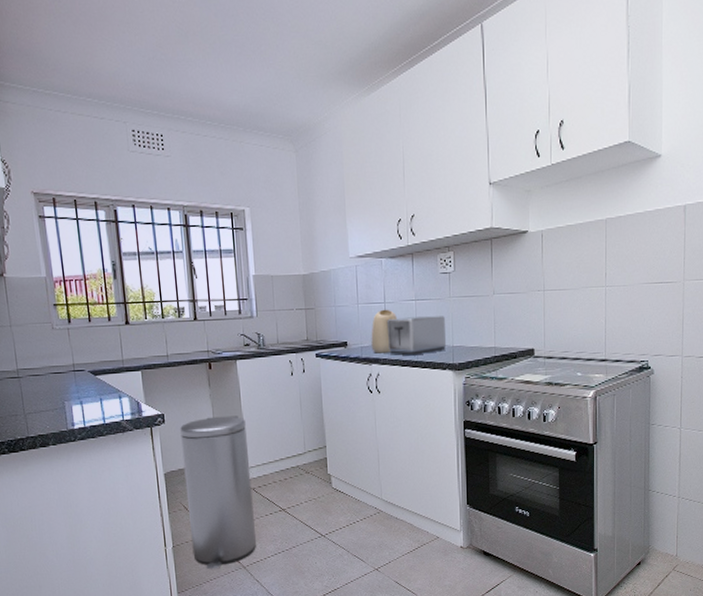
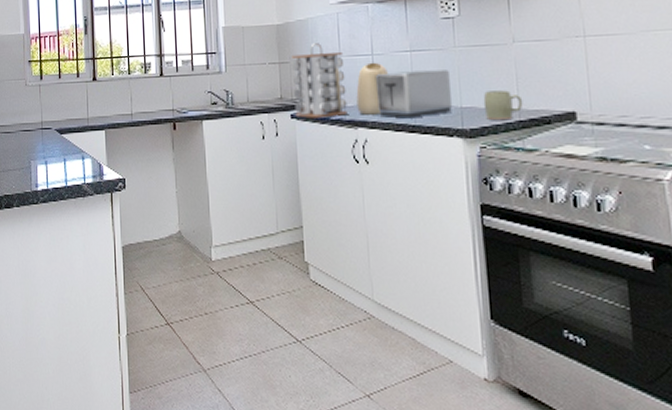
pedal bin: present [179,415,257,570] -> none [140,184,220,369]
spice rack: none [315,292,364,358] -> present [291,43,348,120]
mug: none [469,332,498,357] -> present [483,90,524,121]

